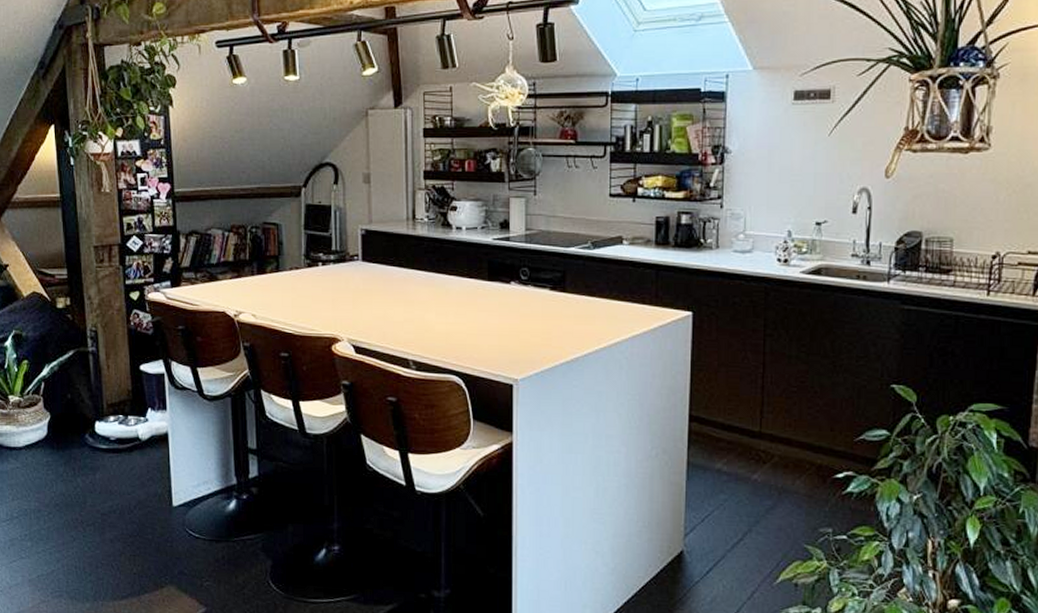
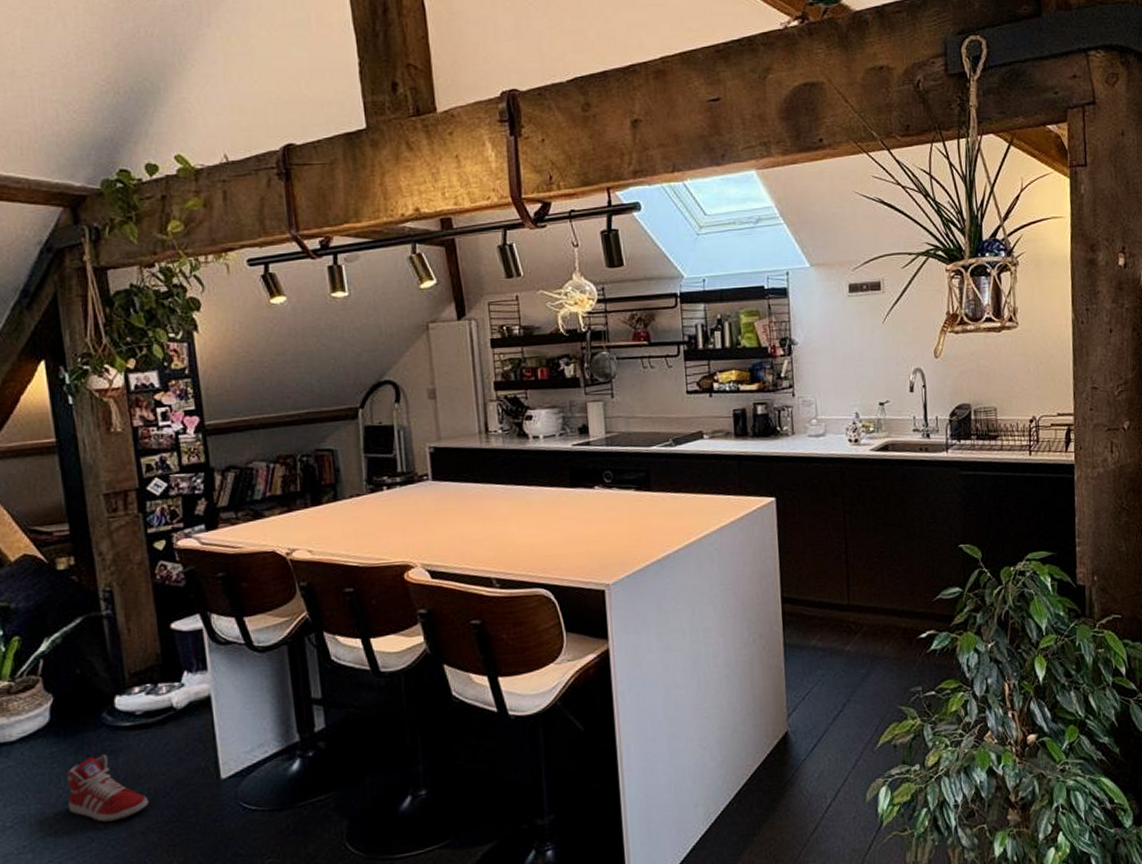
sneaker: none [57,469,117,527] -> present [66,754,149,822]

